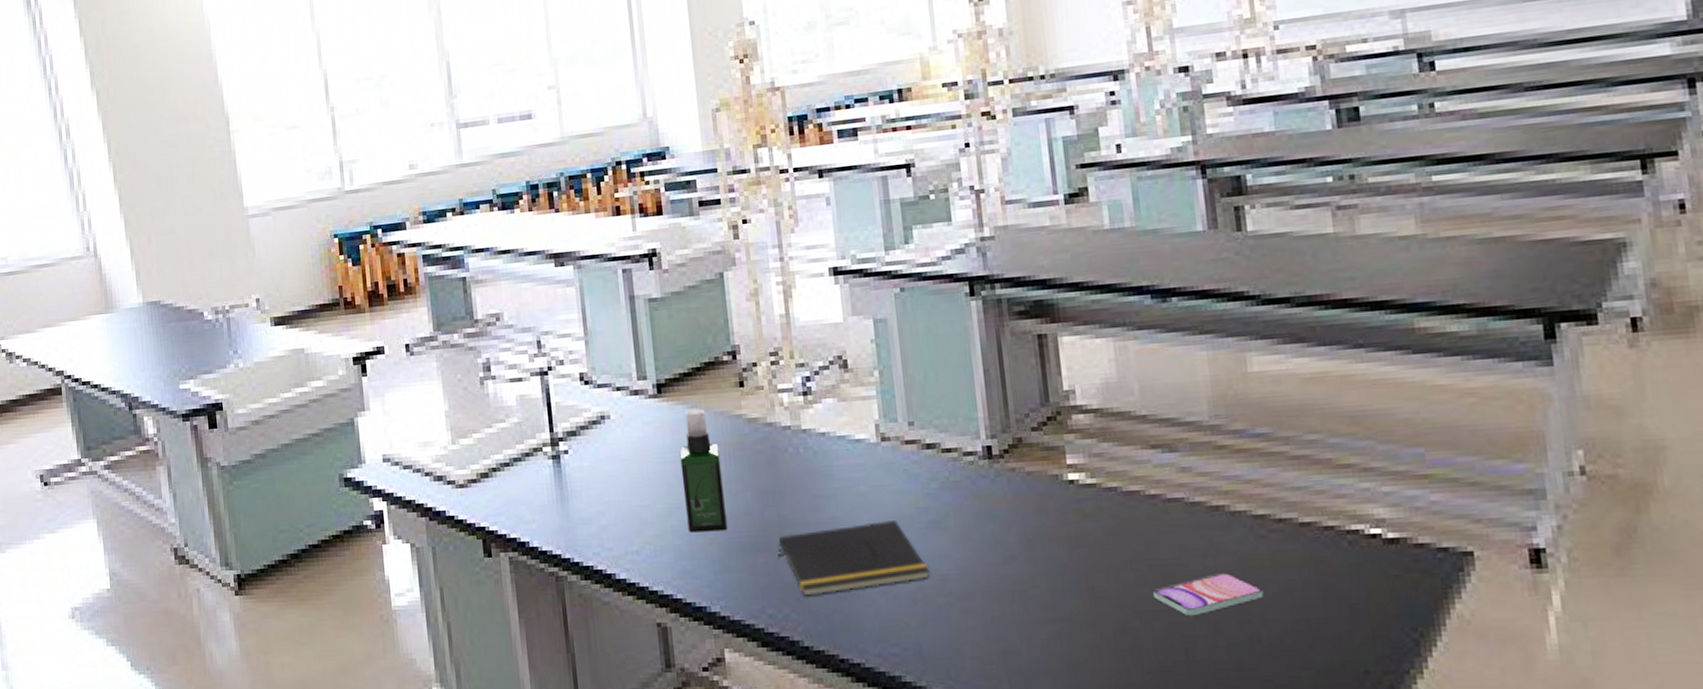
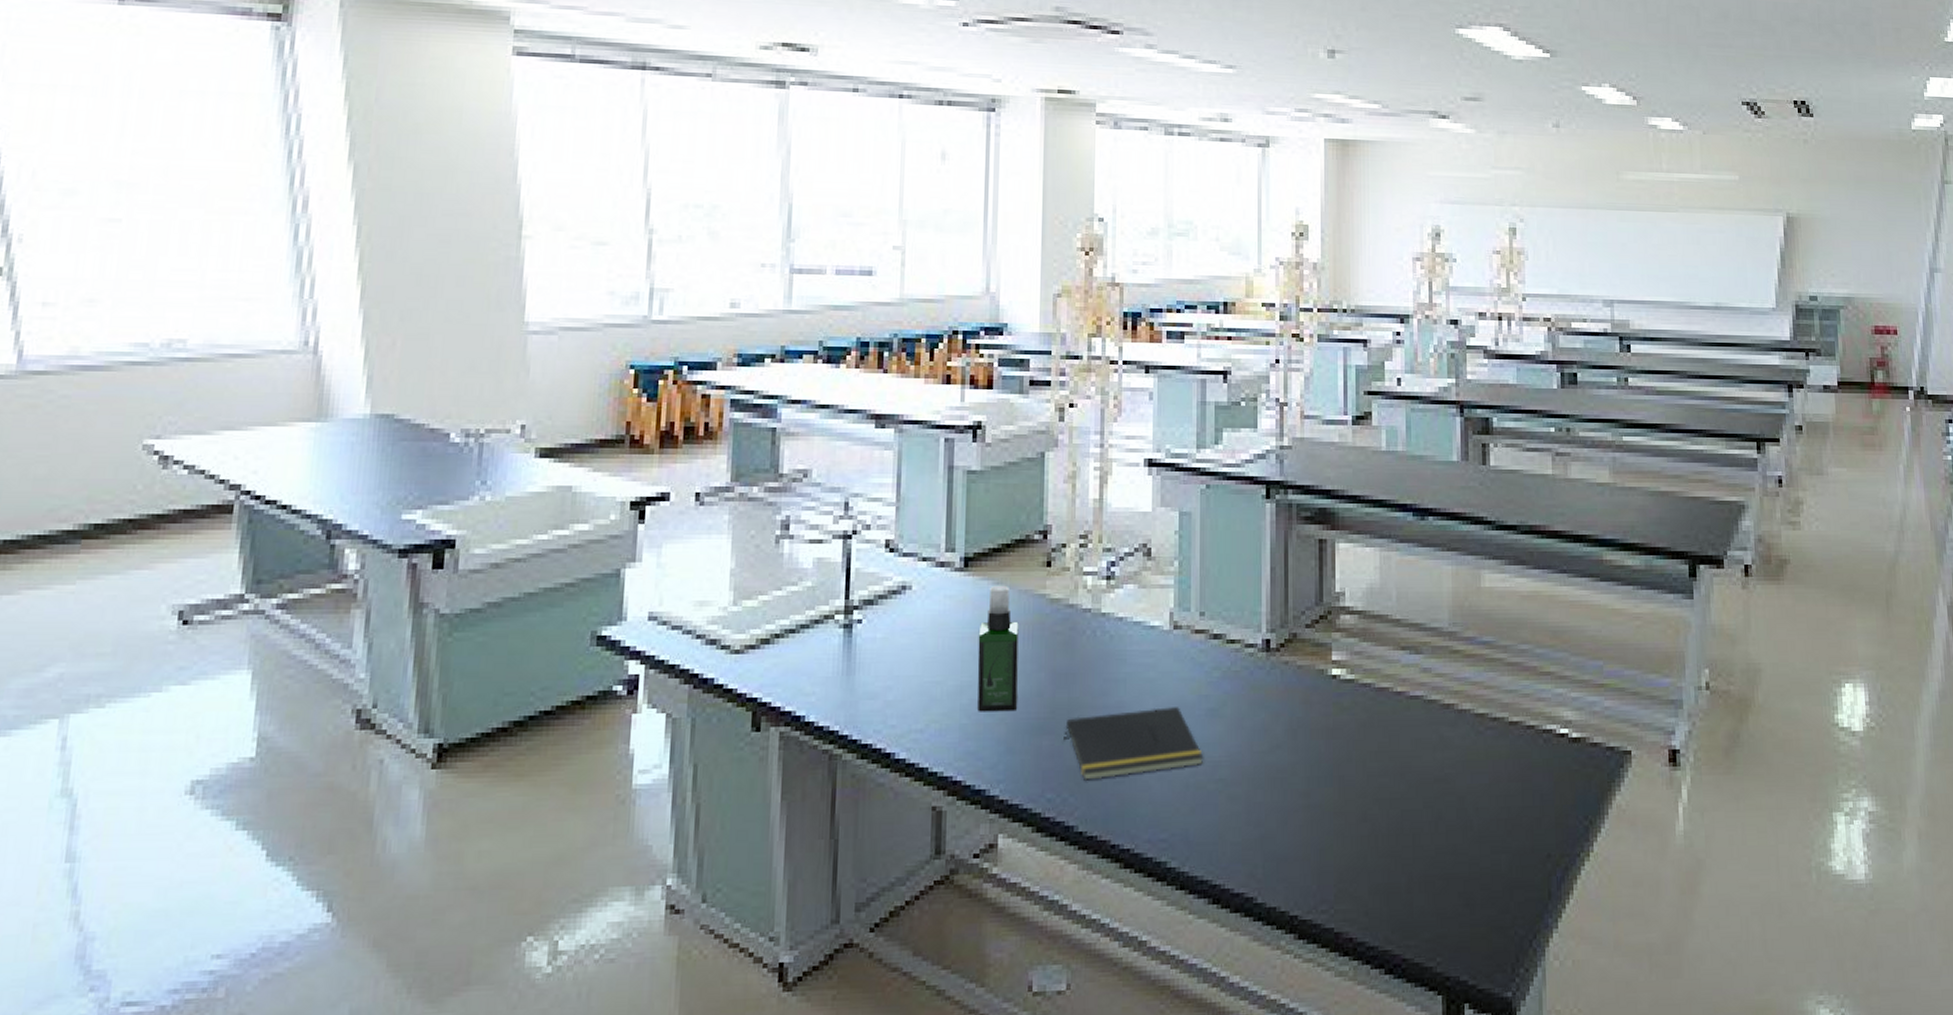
smartphone: present [1153,573,1264,615] -> none [1392,765,1478,803]

